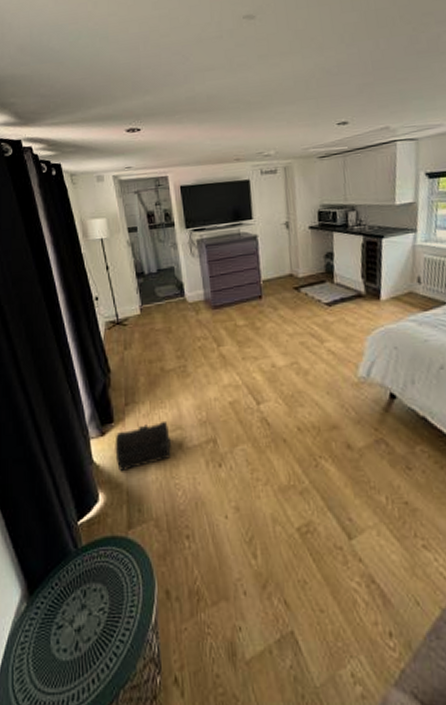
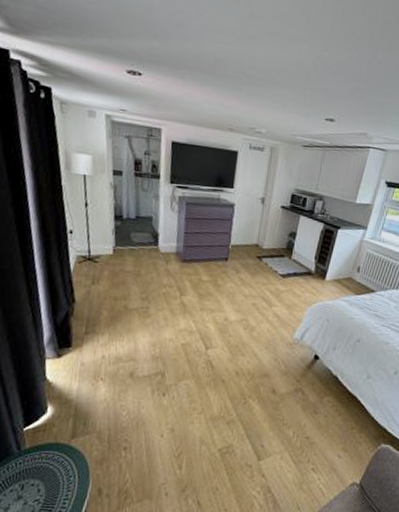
treasure chest: present [115,420,172,471] -> none [68,352,125,390]

